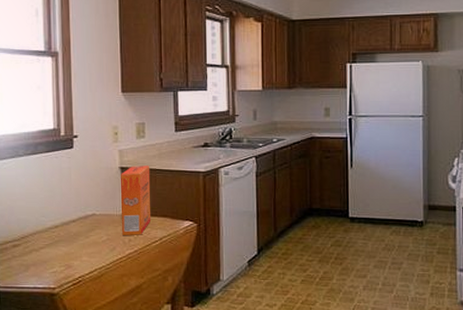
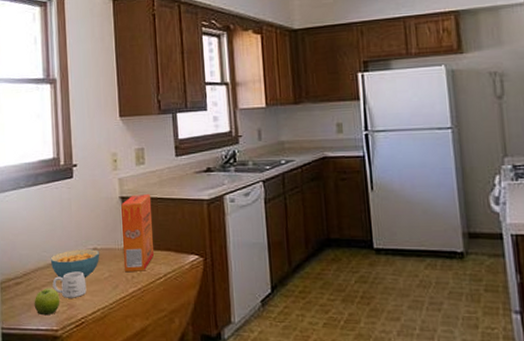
fruit: none [31,250,58,275] -> present [34,288,60,316]
cereal bowl: none [48,215,99,242] -> present [50,249,100,279]
mug: none [50,235,84,259] -> present [52,271,87,298]

